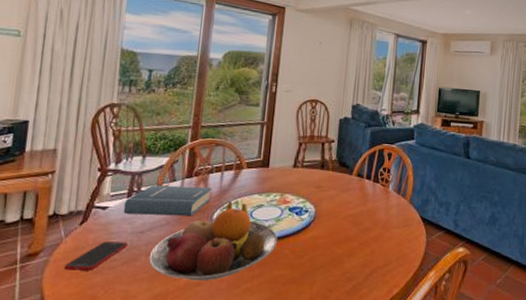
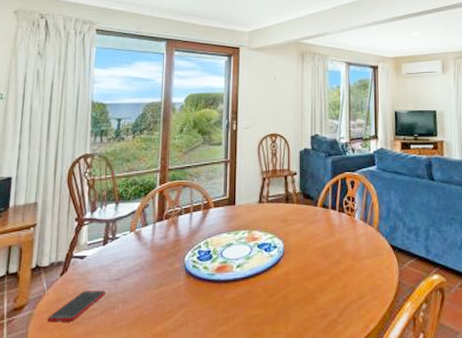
hardback book: present [123,185,212,217] -> none [100,229,182,262]
fruit bowl: present [149,201,278,282] -> none [126,241,249,327]

